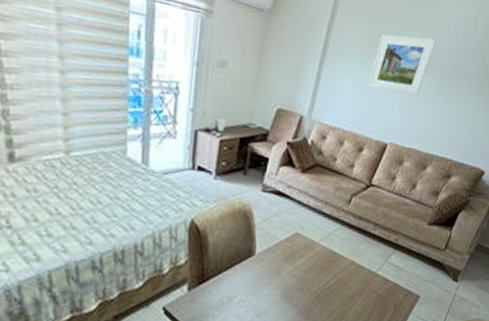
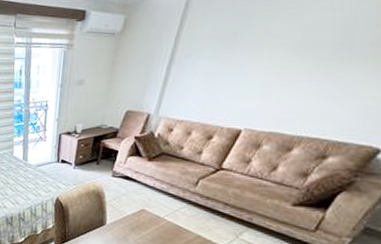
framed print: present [367,33,437,96] -> none [219,16,312,80]

